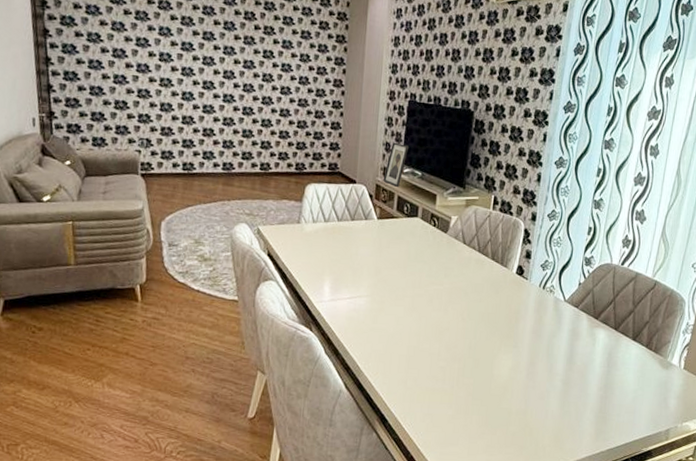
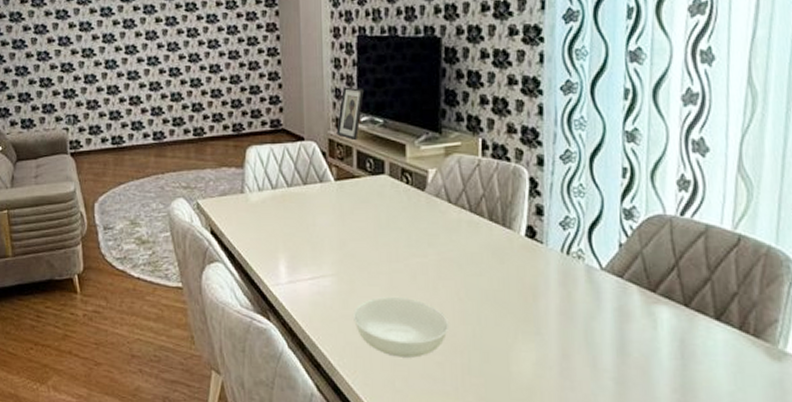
bowl: none [380,315,453,363] -> present [353,297,450,358]

